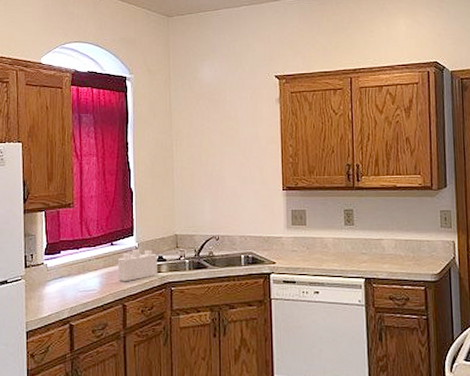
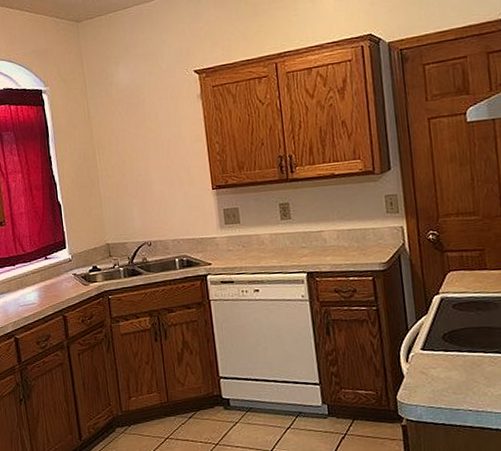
camera: present [118,249,157,281] -> none [54,260,93,293]

